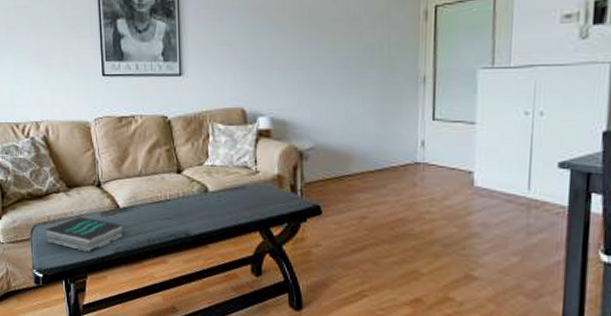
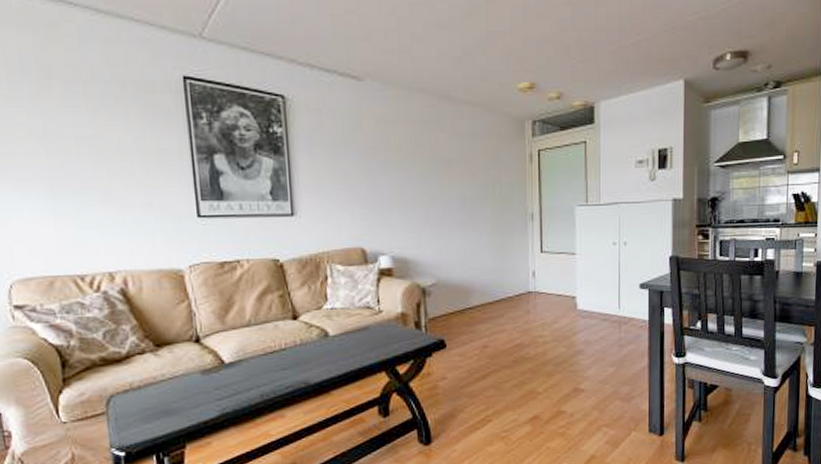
book: present [44,216,124,252] -> none [125,378,231,418]

